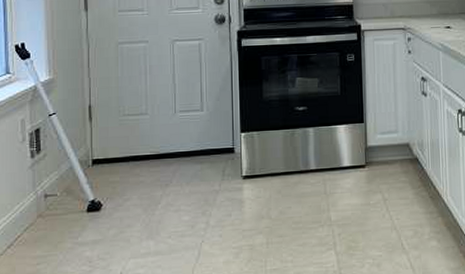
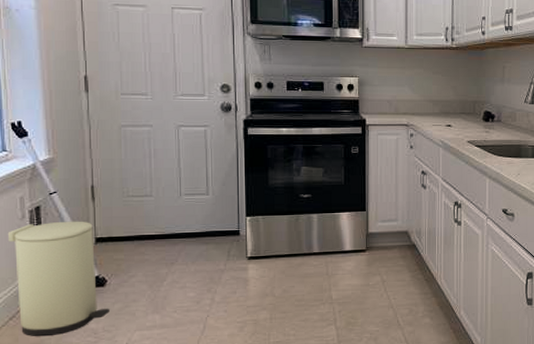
pedal bin: none [8,142,104,266] -> present [7,221,109,336]

